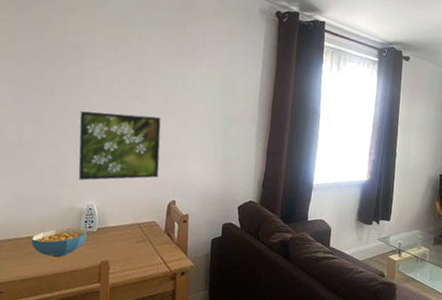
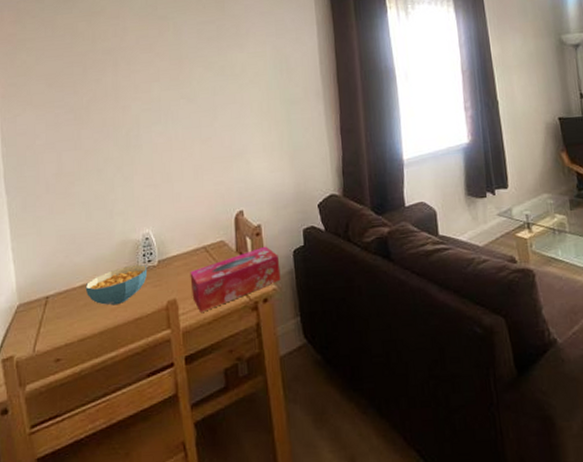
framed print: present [78,111,161,181] -> none [121,114,219,206]
tissue box: none [122,231,199,274] -> present [190,246,281,312]

